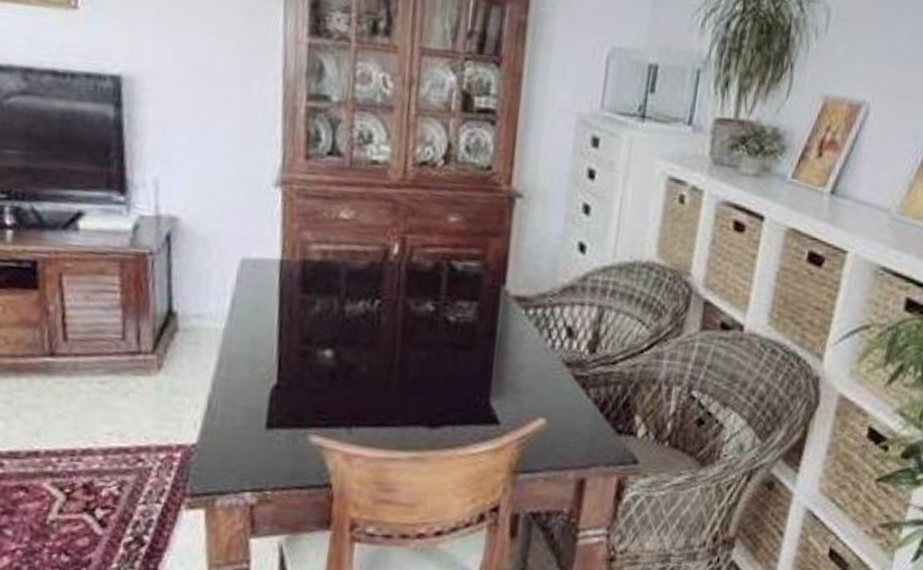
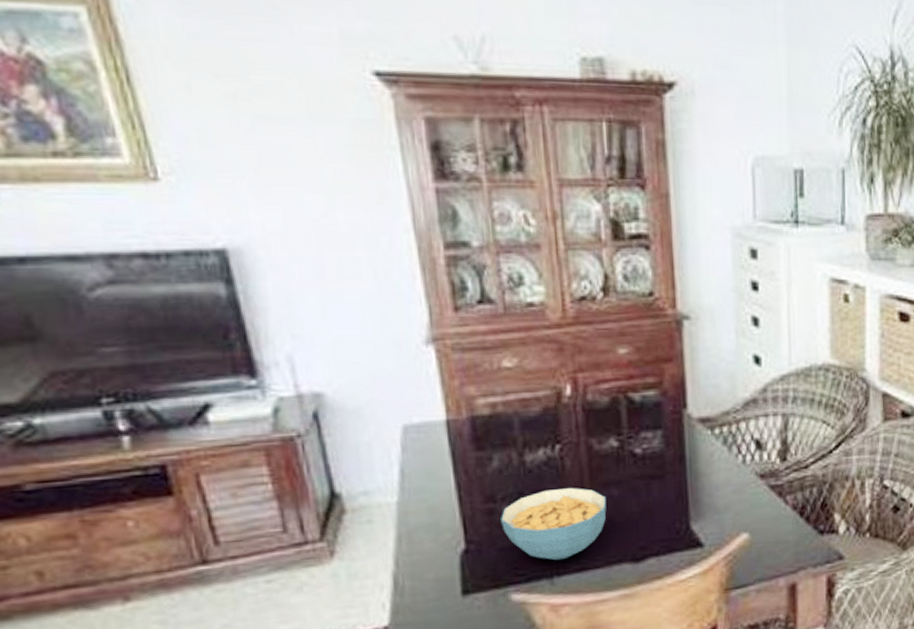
cereal bowl: none [313,341,414,412] -> present [501,487,607,561]

